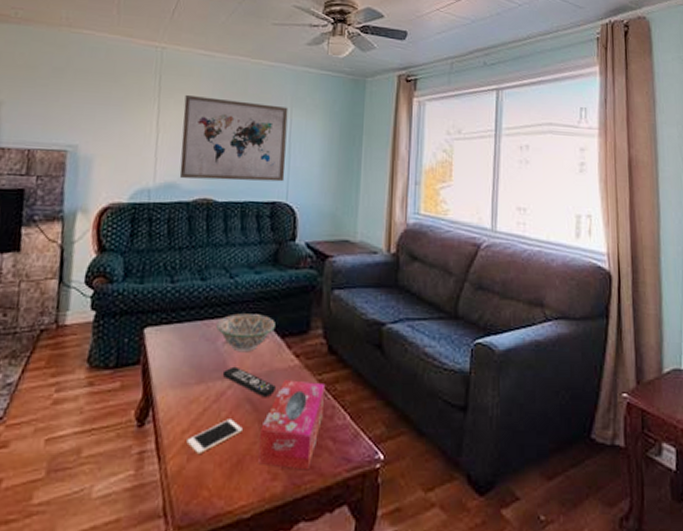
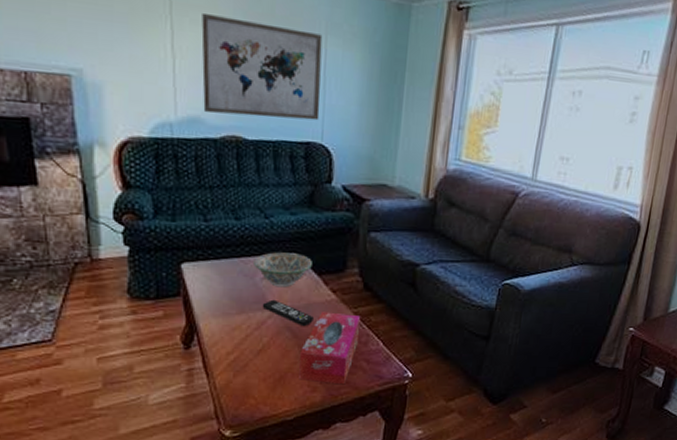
cell phone: present [186,419,243,455] -> none [232,344,283,372]

